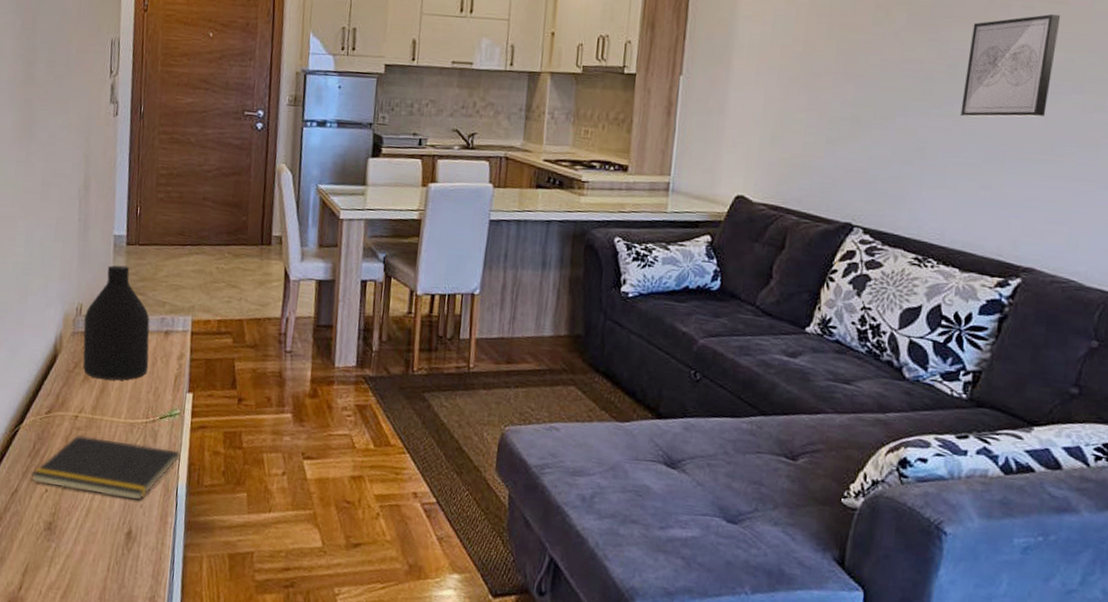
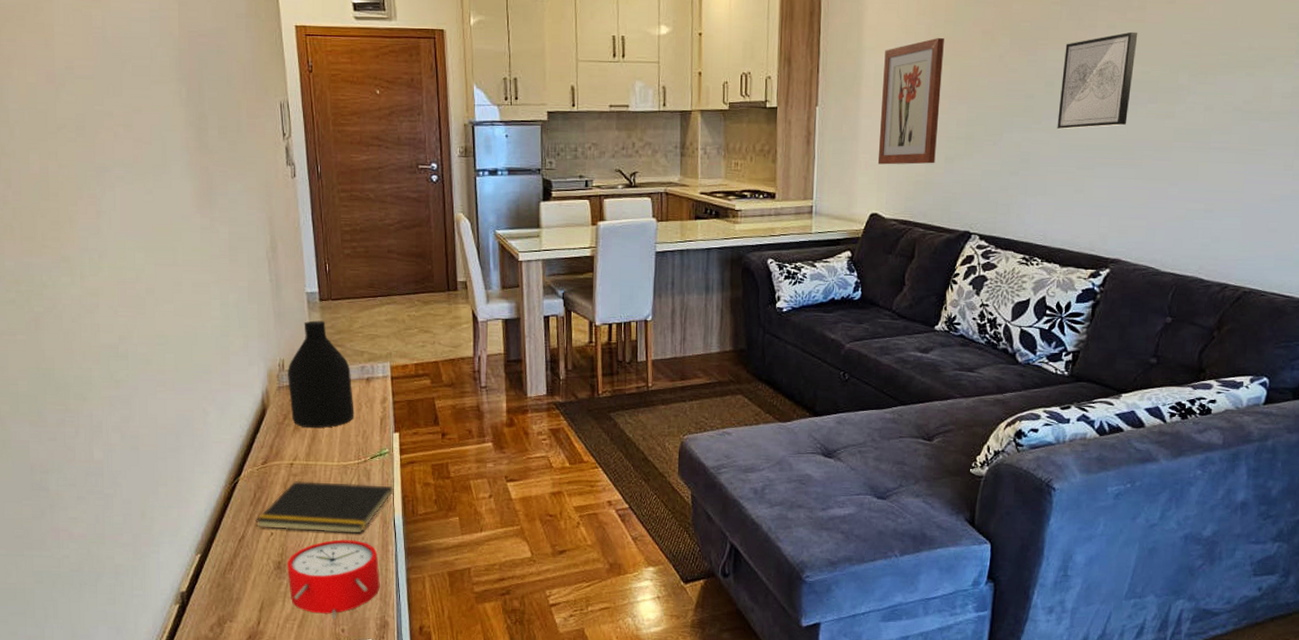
alarm clock: none [57,504,155,594] -> present [287,539,380,620]
wall art: none [747,9,831,146] -> present [877,37,944,165]

